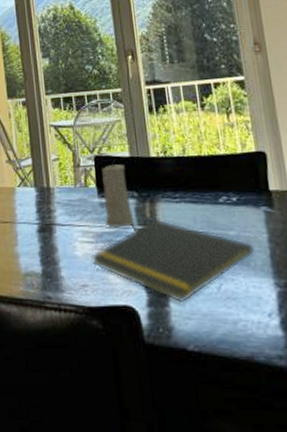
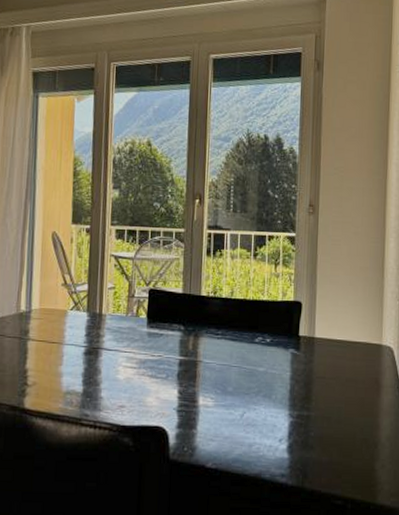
notepad: present [91,219,255,303] -> none [132,351,278,427]
candle: present [102,159,135,228] -> none [149,294,177,357]

